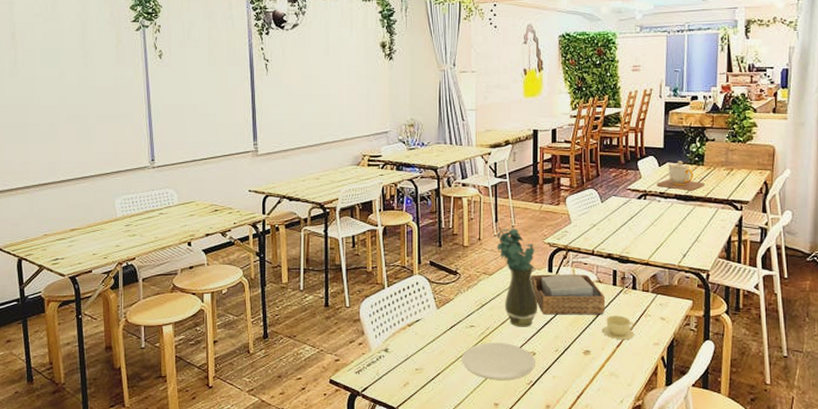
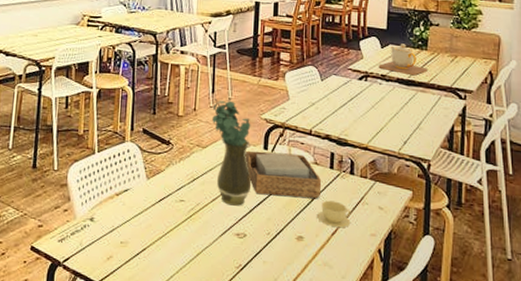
plate: present [462,342,535,380] -> none [169,219,246,262]

